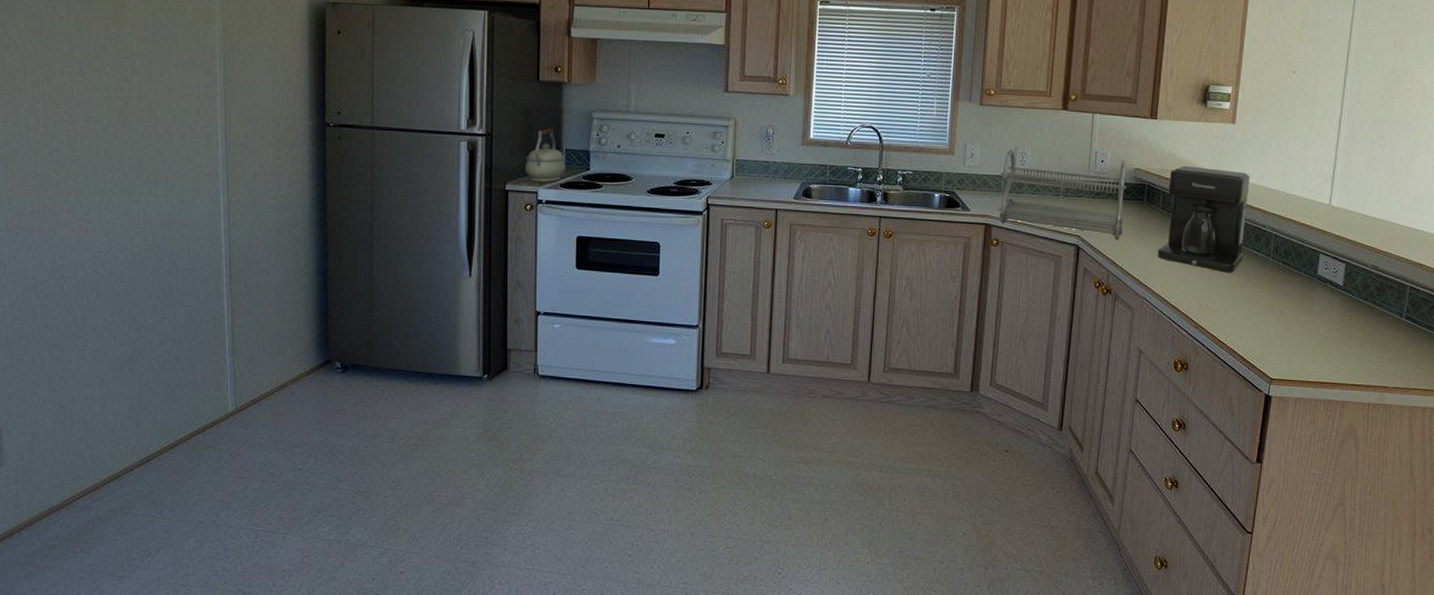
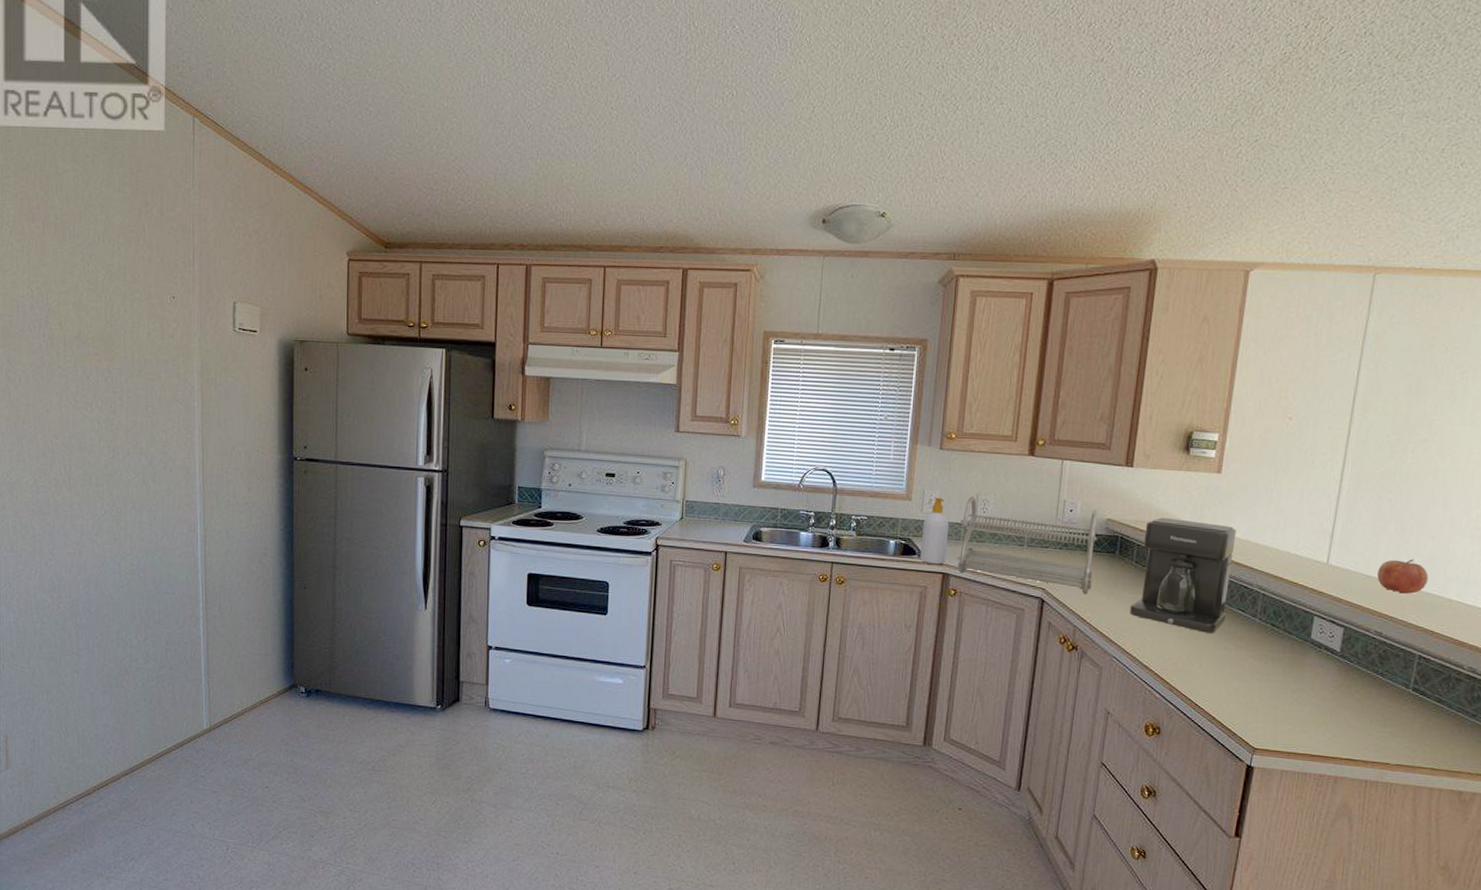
kettle: present [524,127,566,182] -> none [478,465,518,519]
soap bottle: none [964,151,990,216] -> present [920,497,949,565]
fruit: none [1372,199,1416,231] -> present [1376,559,1428,594]

